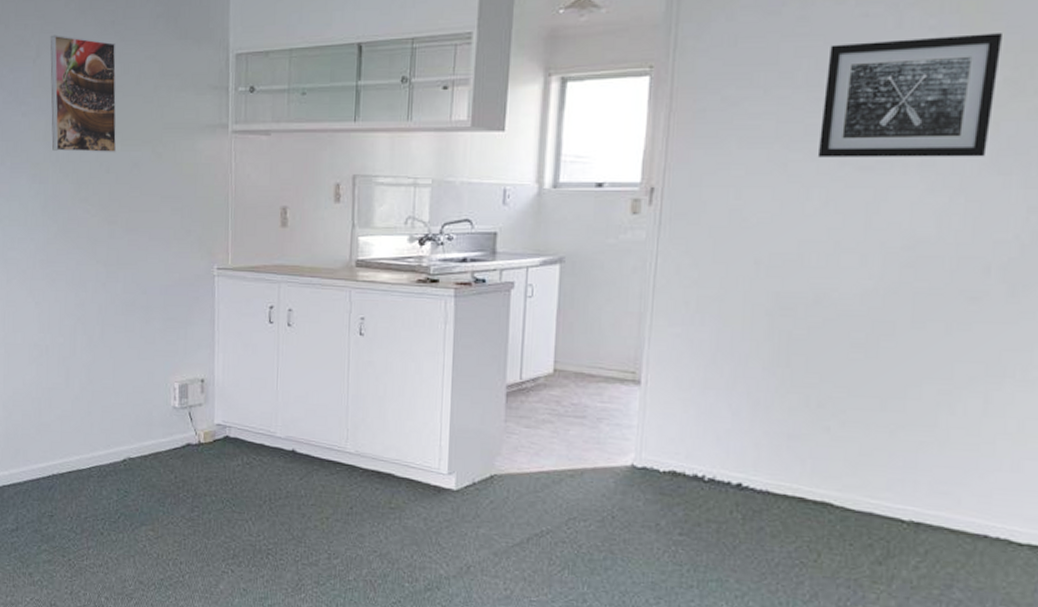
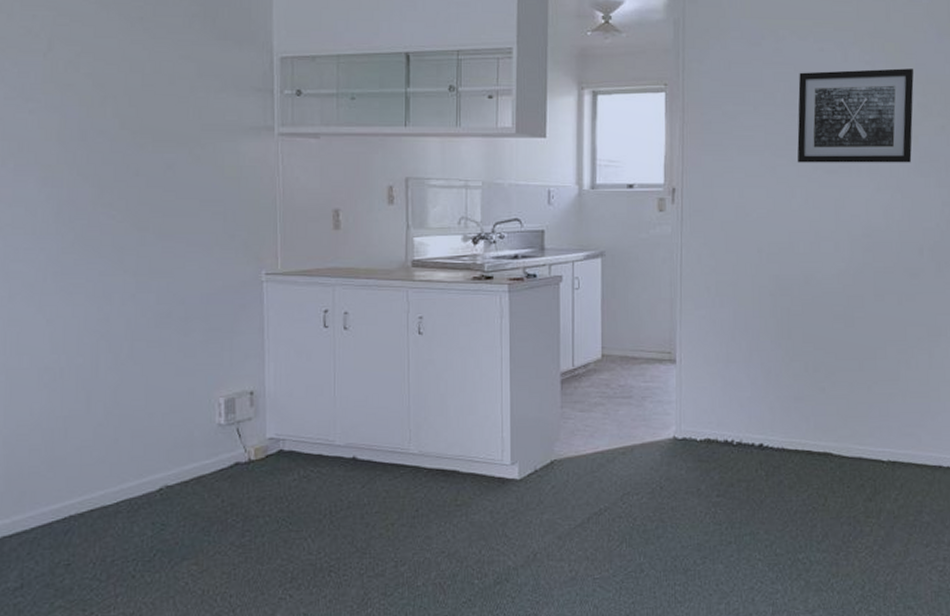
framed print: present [50,35,117,153] -> none [64,28,147,155]

